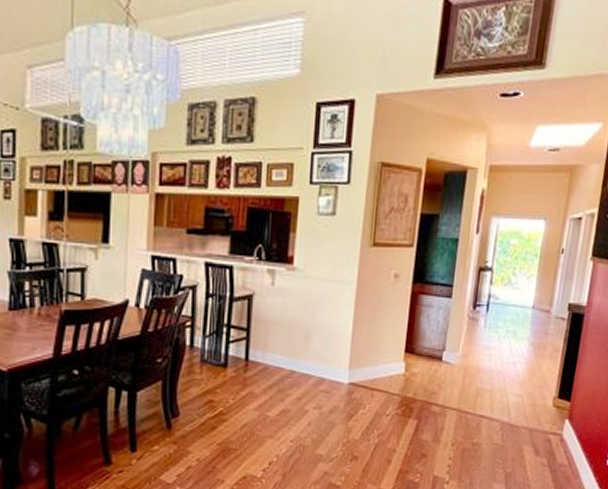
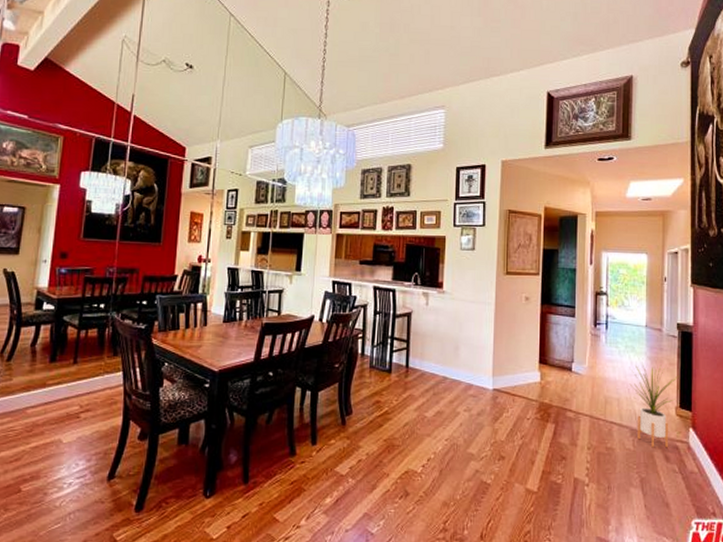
house plant: none [505,348,563,442] -> present [629,362,679,448]

